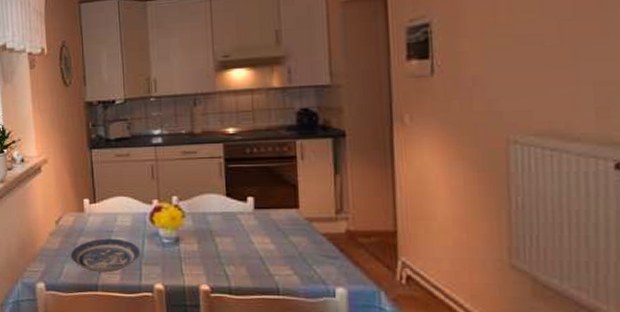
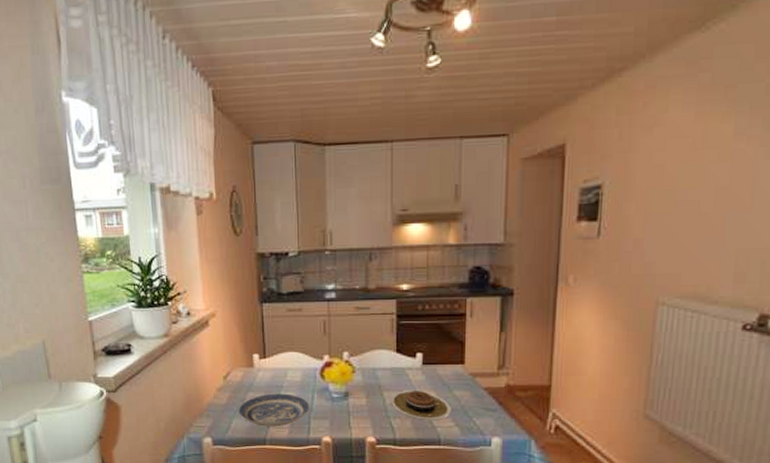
plate: none [223,235,288,269] -> present [390,390,451,421]

